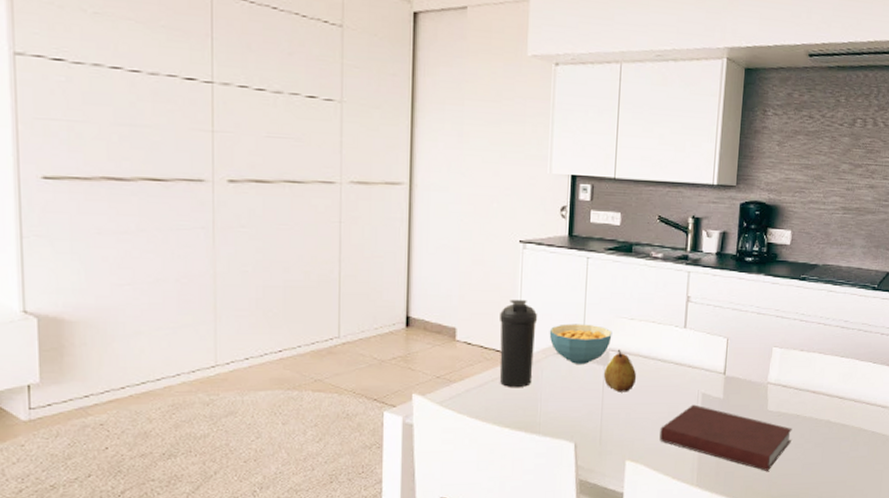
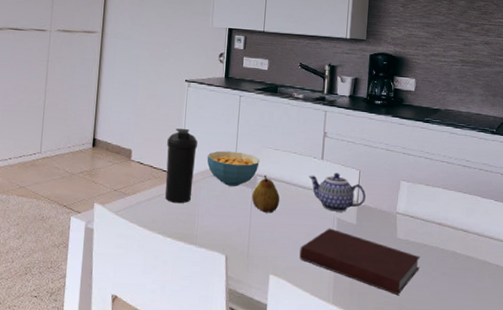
teapot: none [669,342,734,386] -> present [308,173,366,212]

